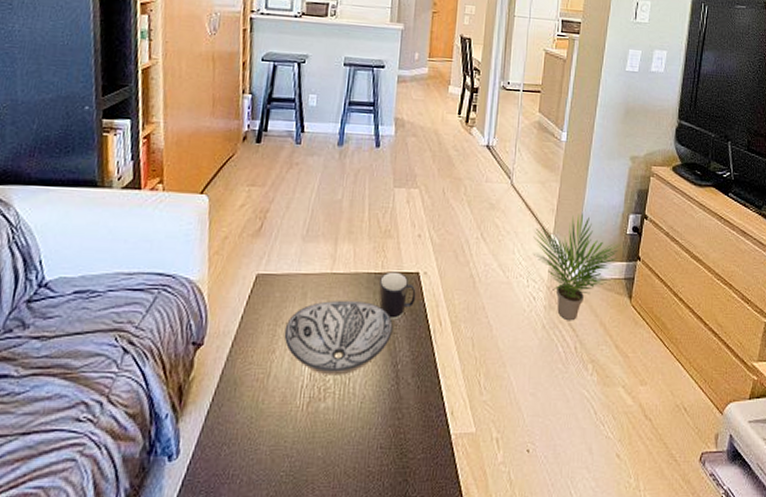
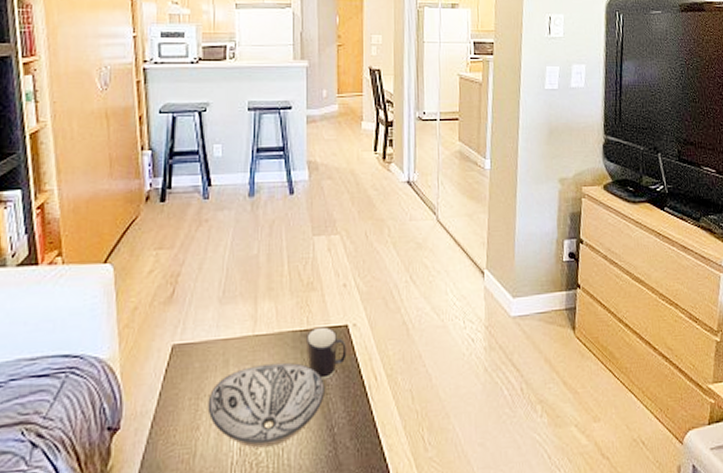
potted plant: present [532,213,620,321] -> none [465,243,558,361]

